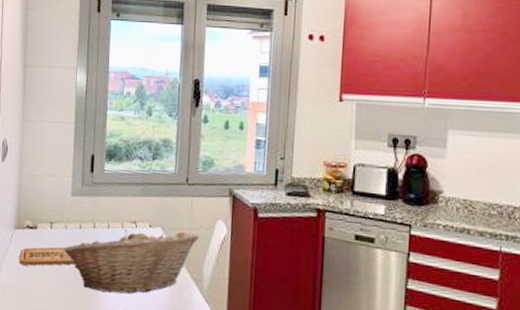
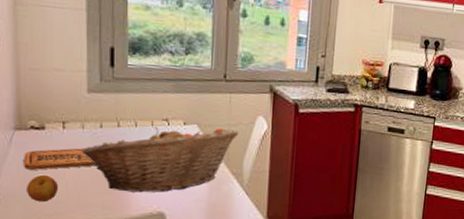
apple: none [19,270,43,297] -> present [25,174,58,203]

